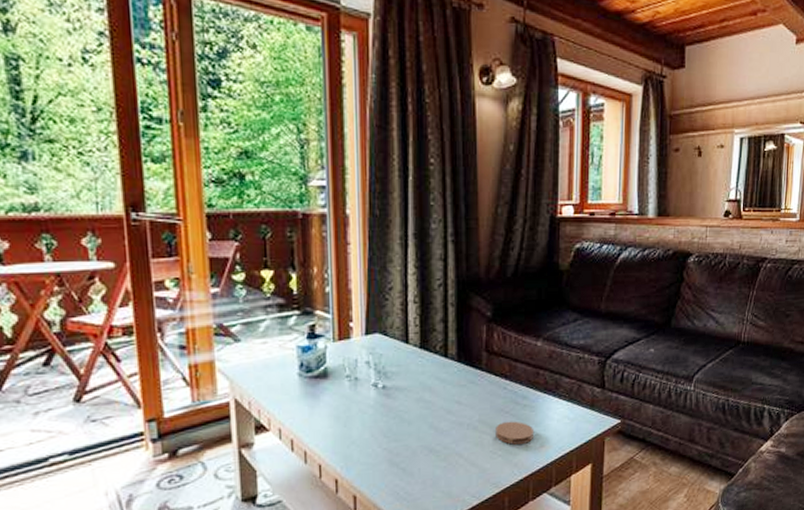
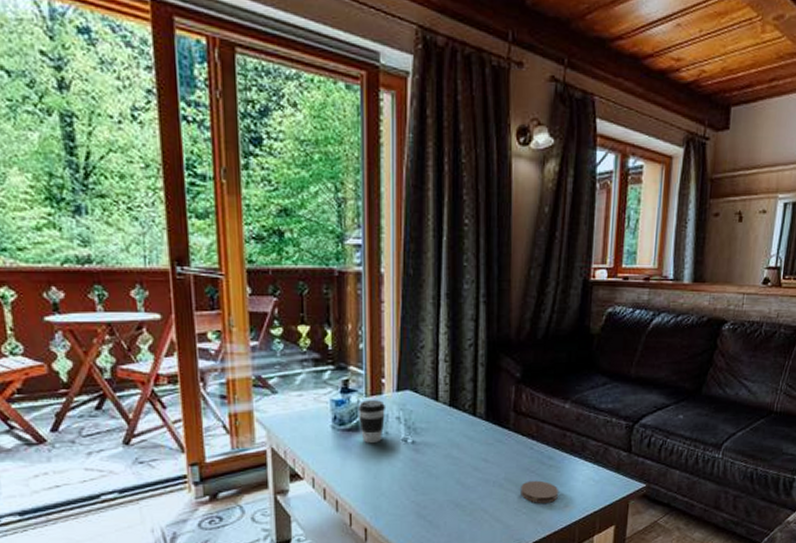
coffee cup: none [325,345,355,390] -> present [357,400,387,443]

